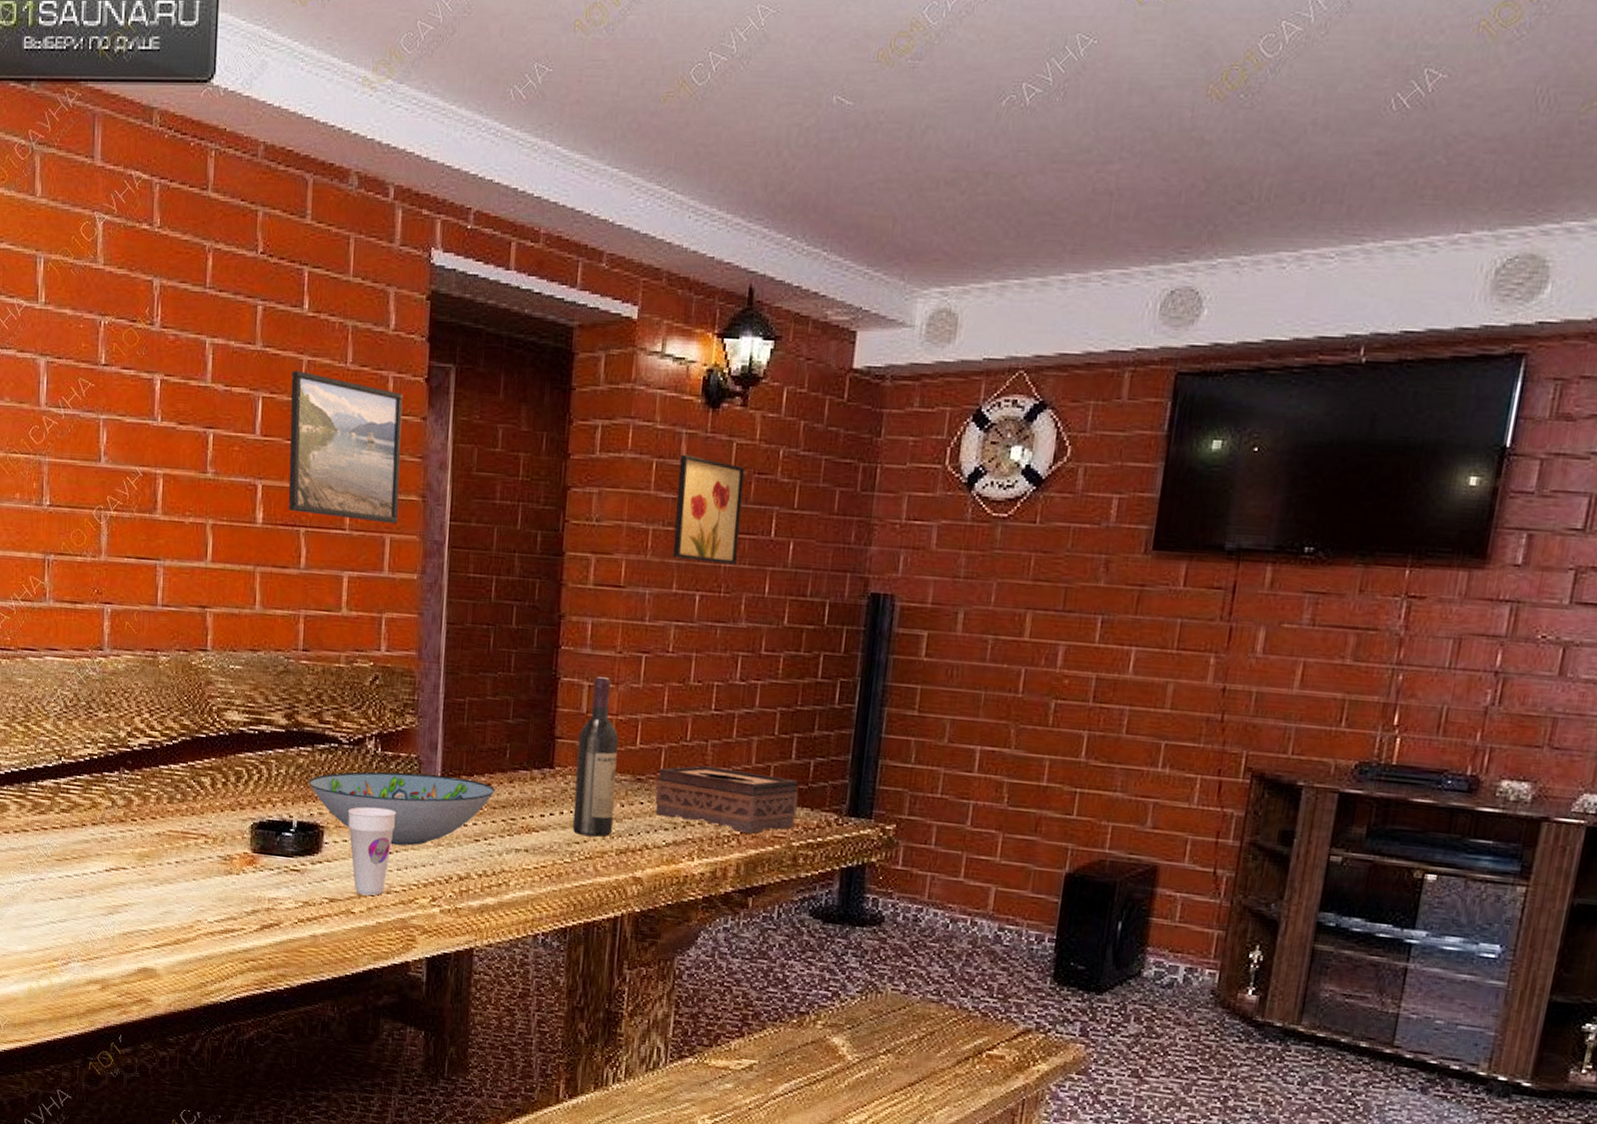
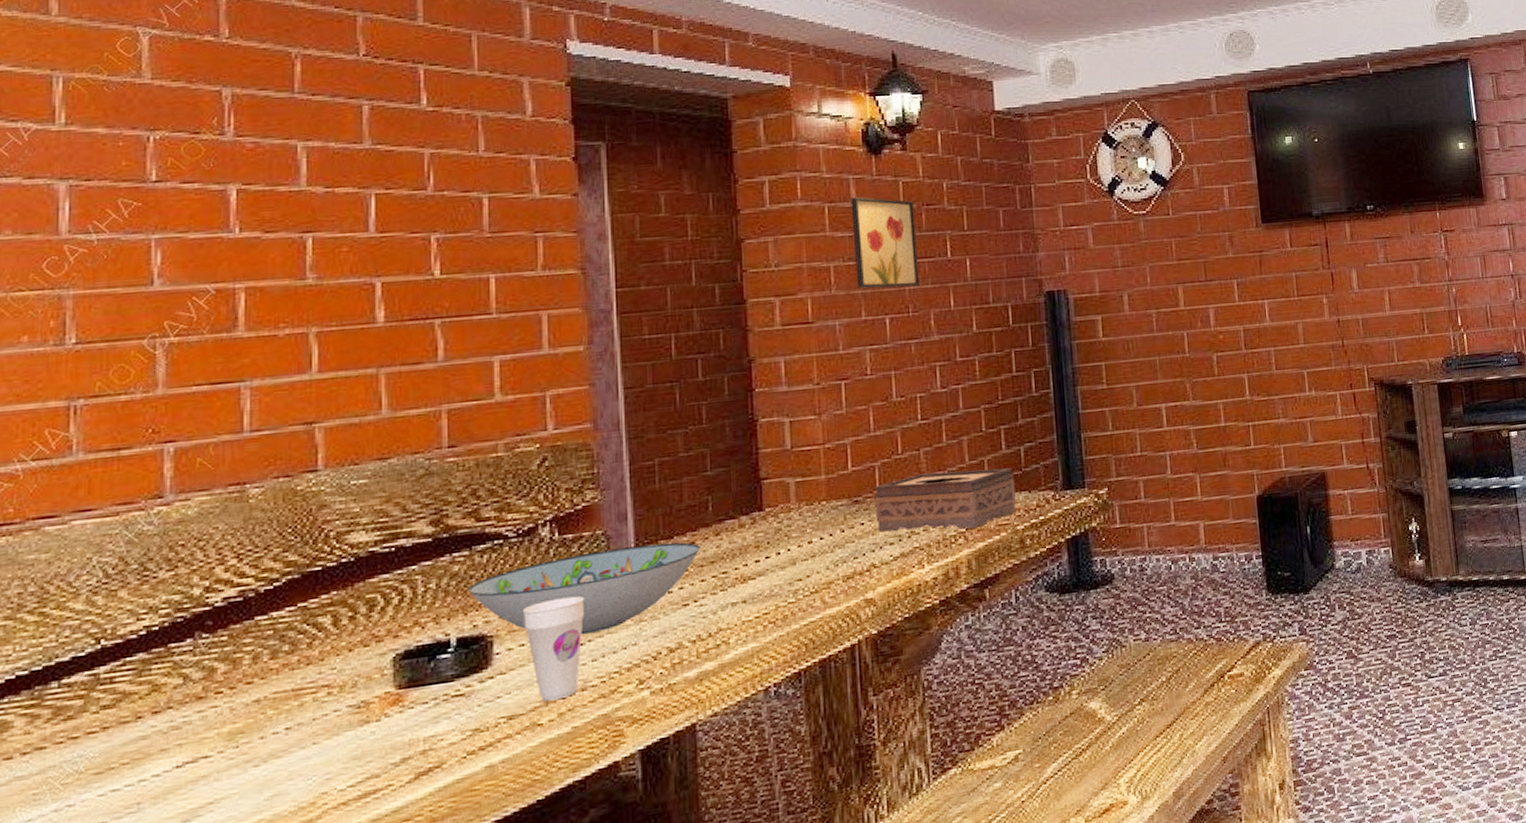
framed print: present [288,370,403,524] -> none [411,163,555,305]
wine bottle: present [572,677,619,837] -> none [786,410,835,571]

